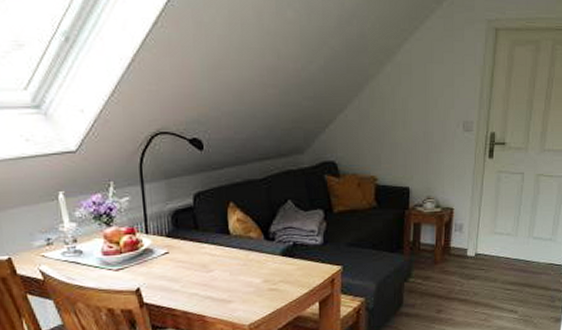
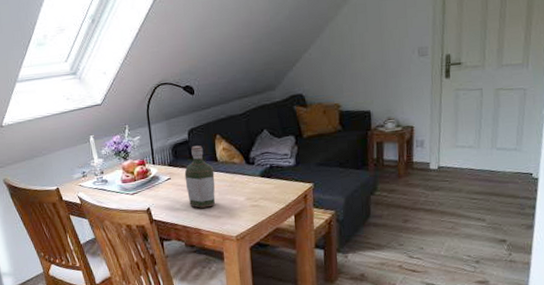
bottle: none [187,214,226,290] -> present [184,145,216,208]

